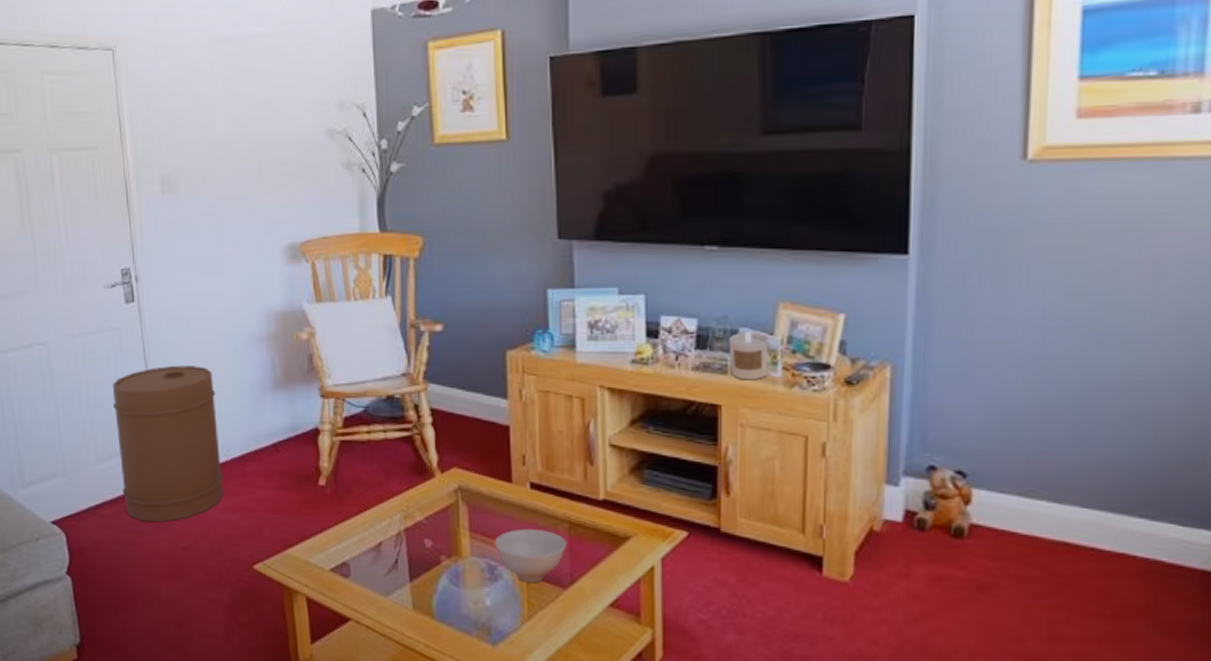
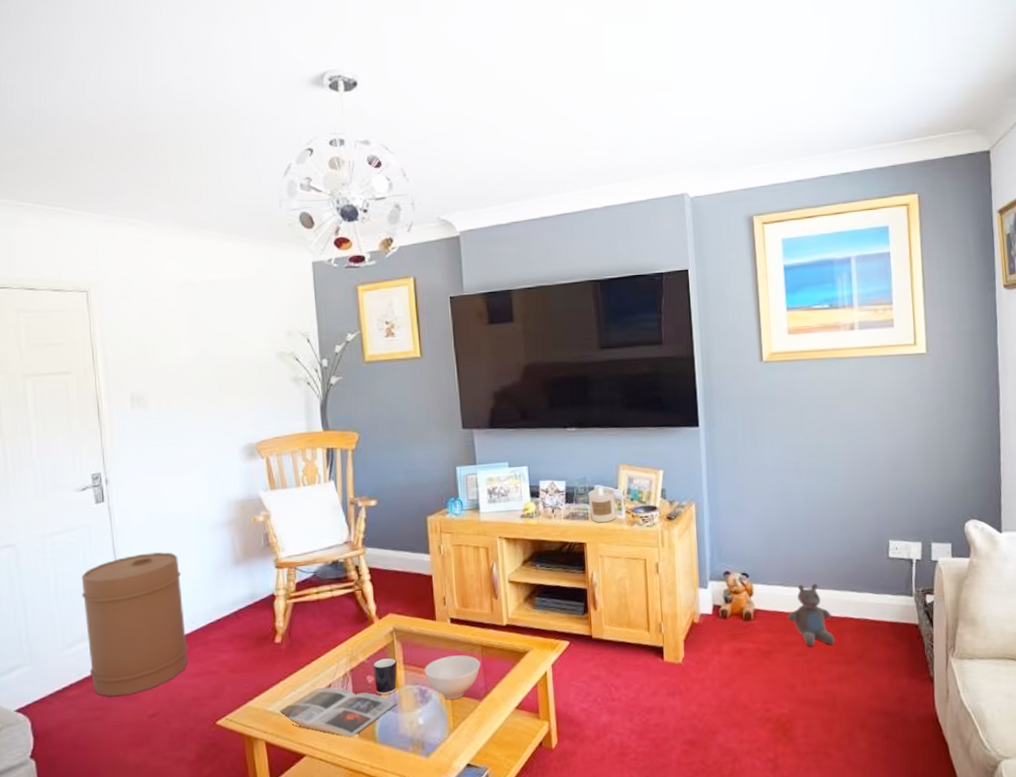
magazine: none [321,545,459,608] -> present [279,687,397,737]
mug: none [431,521,461,565] -> present [372,658,397,695]
stuffed animal: none [1023,497,1100,589] -> present [787,583,835,647]

